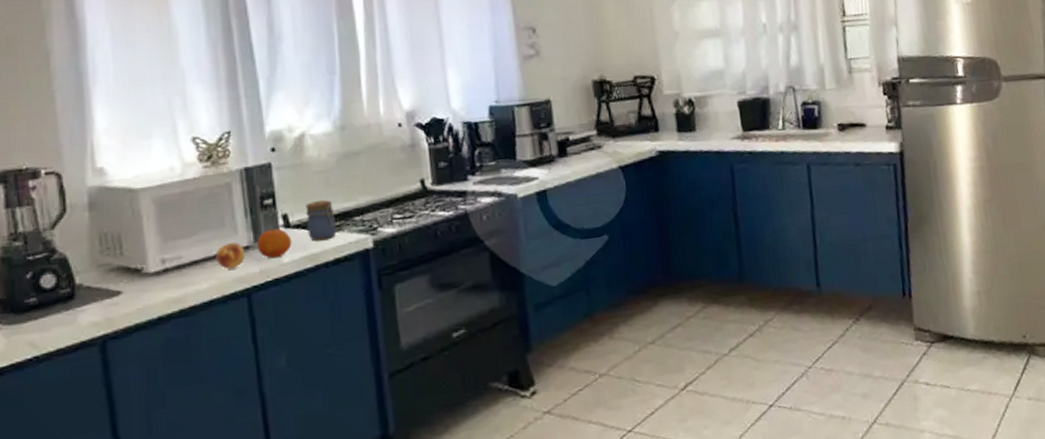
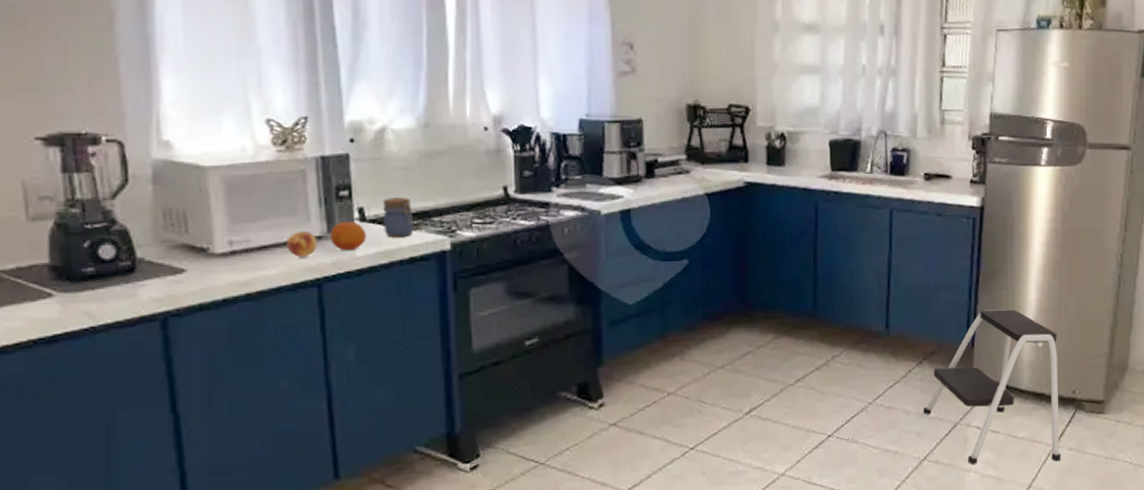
step stool: none [866,255,1021,424] -> present [922,309,1061,464]

